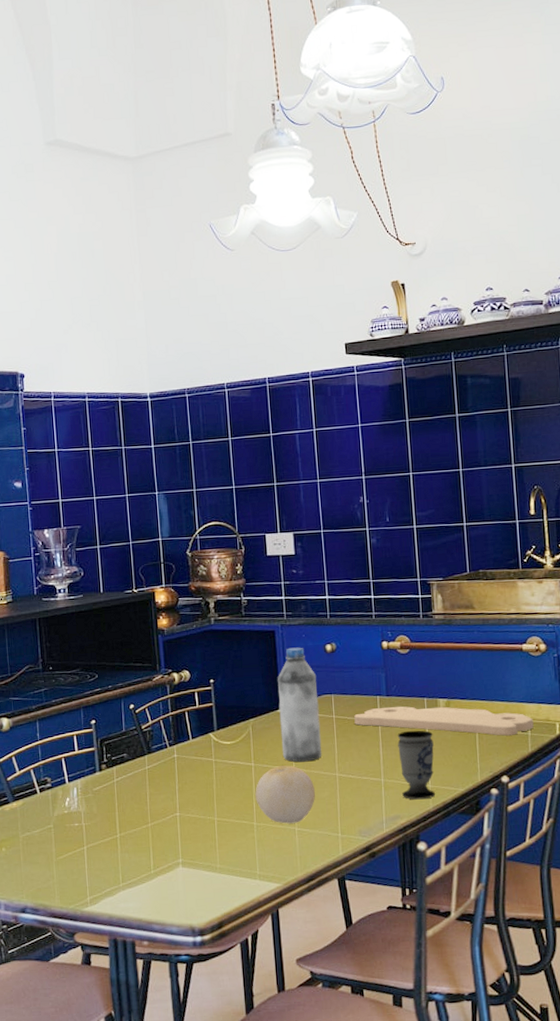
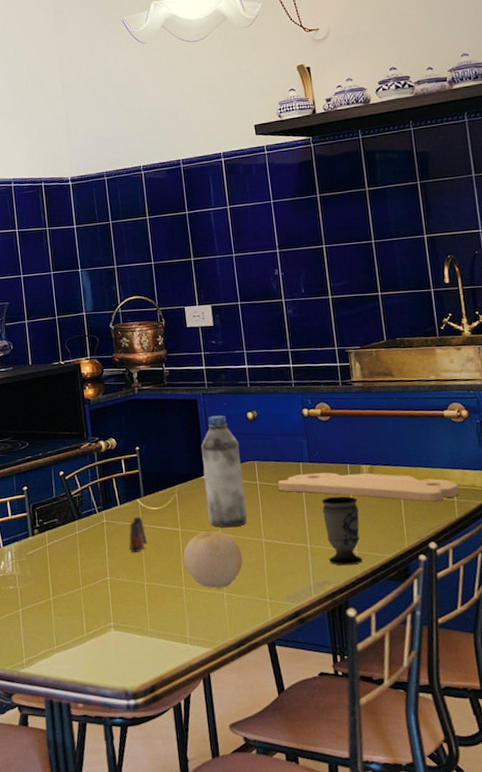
salt shaker: none [199,751,220,789] -> present [128,516,148,554]

